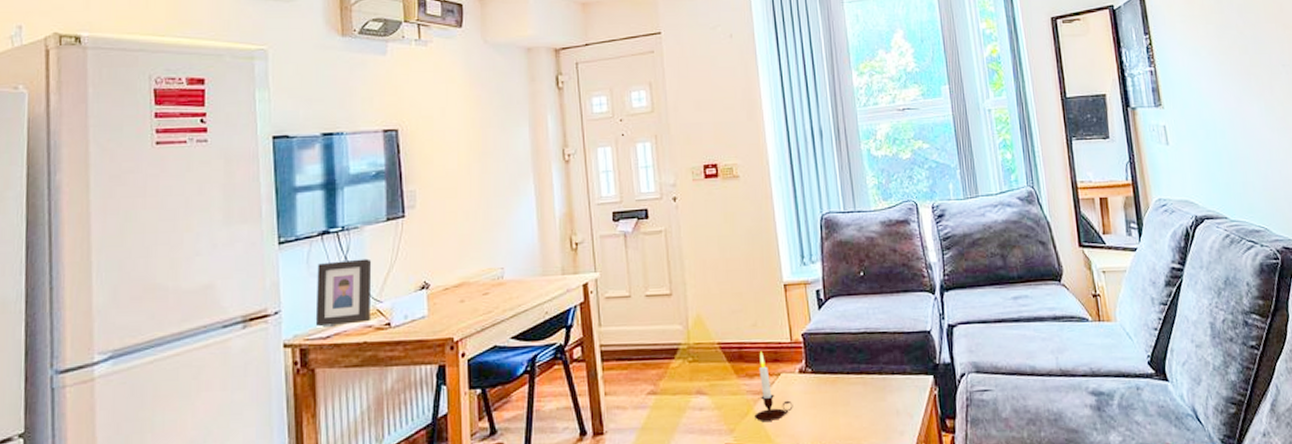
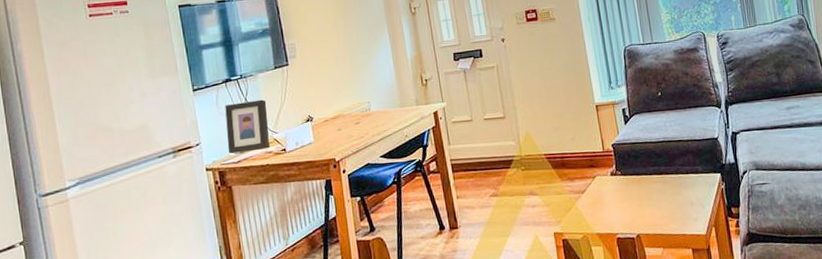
candle: present [754,351,793,421] -> none [576,159,607,214]

